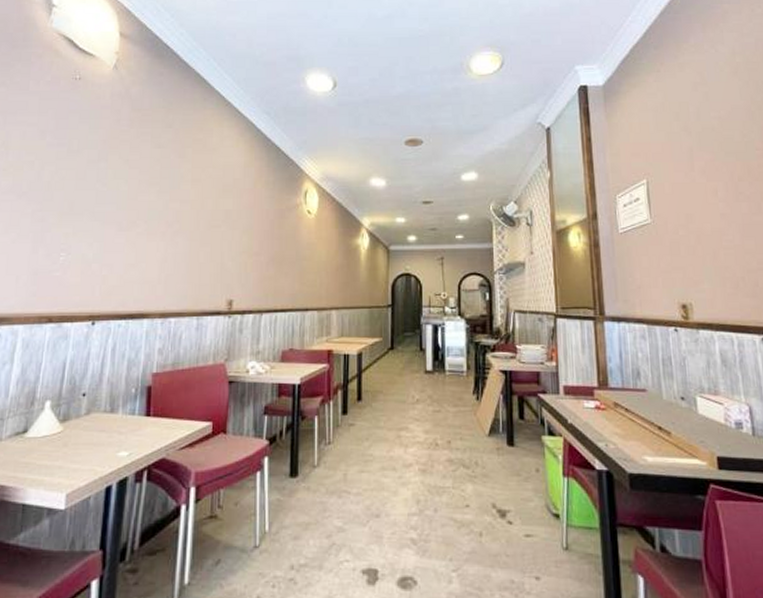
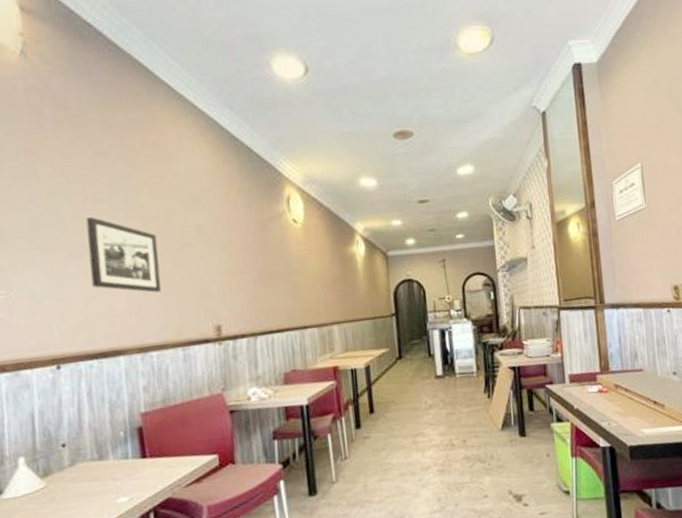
picture frame: none [132,197,191,265] -> present [85,217,162,293]

